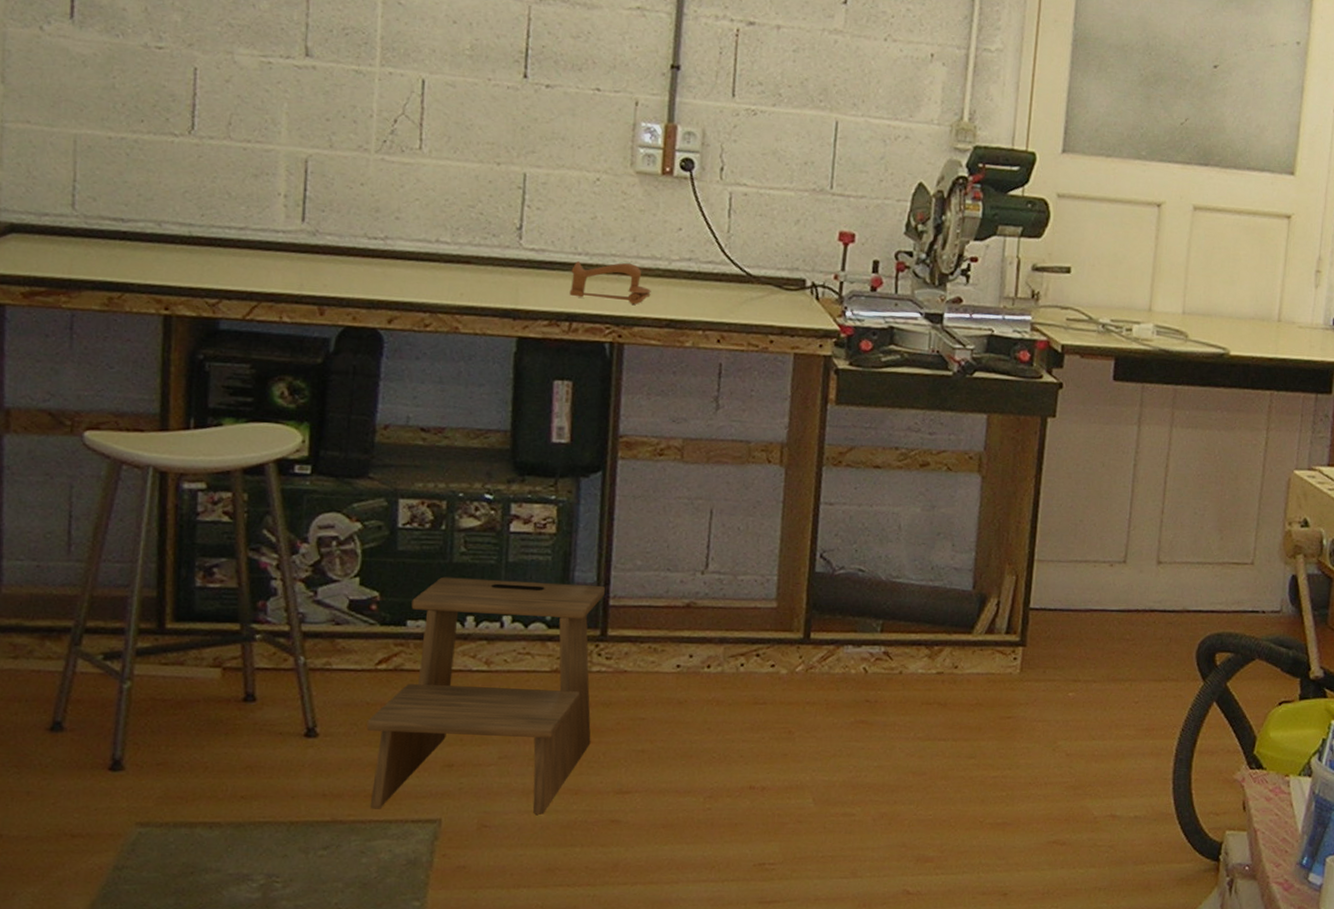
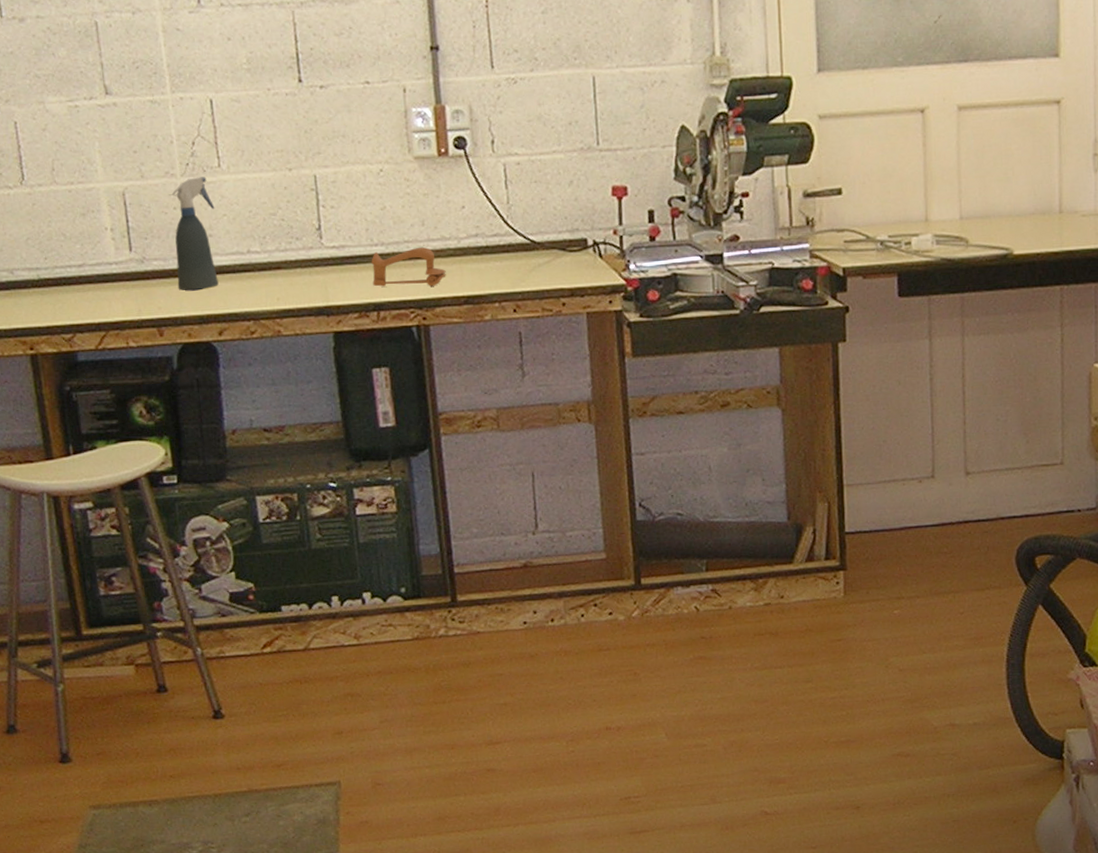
spray bottle: none [350,156,408,273] -> present [169,177,219,290]
step stool: present [366,576,605,815] -> none [263,555,458,777]

